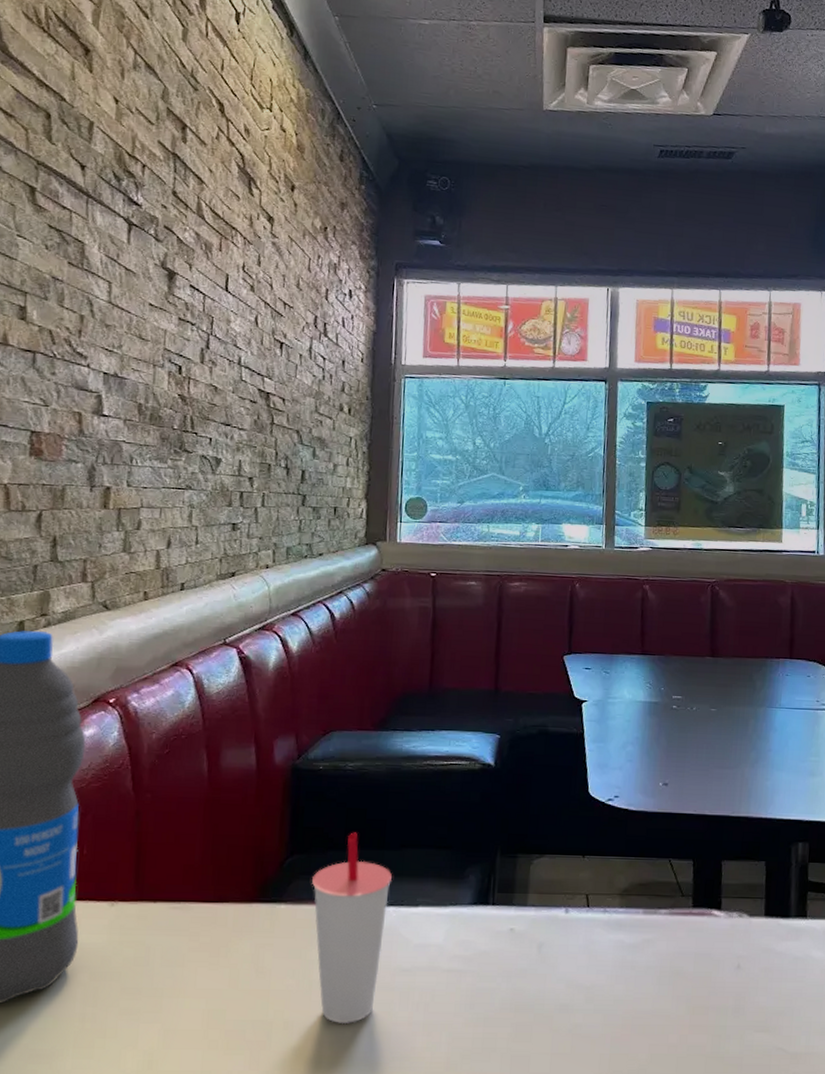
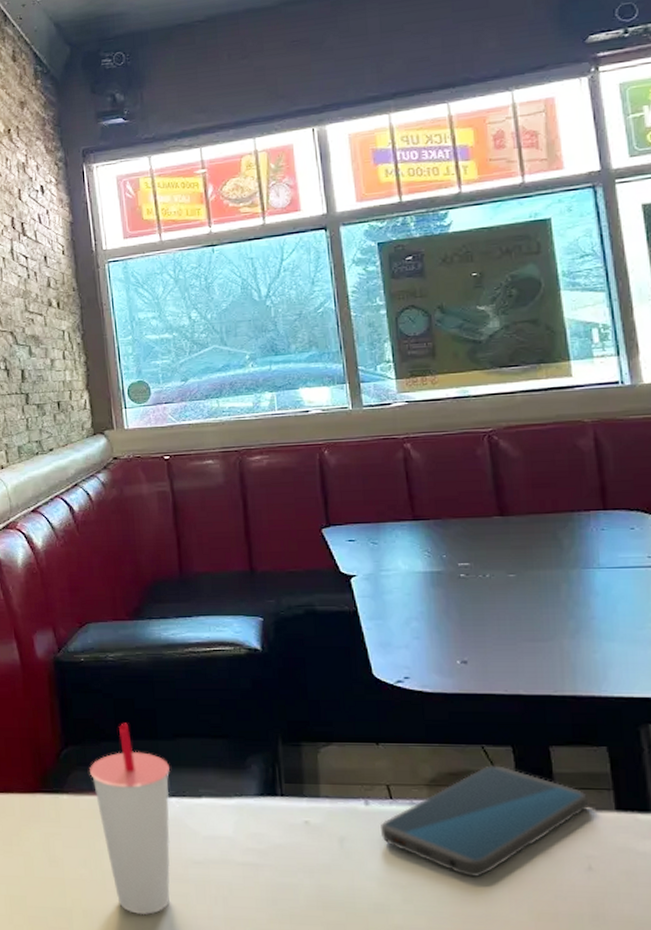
smartphone: none [575,877,746,978] -> present [381,765,589,878]

